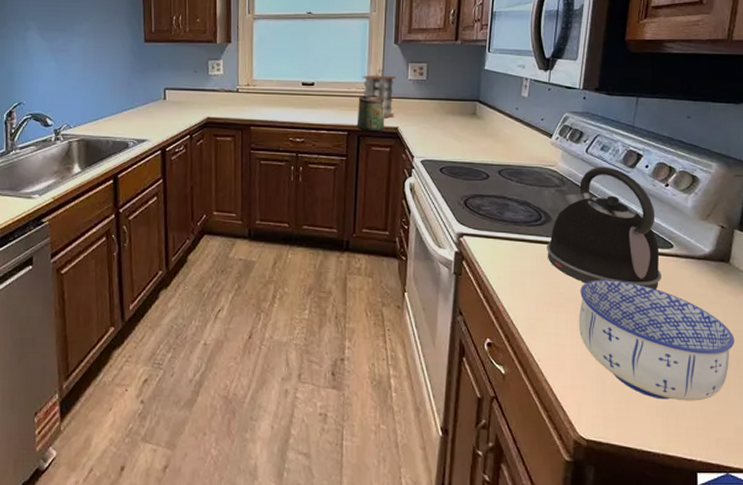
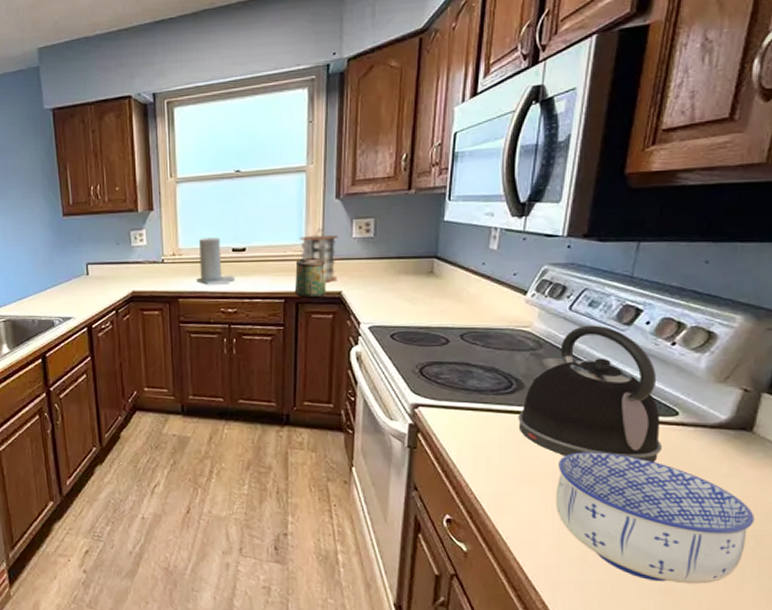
paper towel: none [268,71,304,117] -> present [196,237,236,286]

